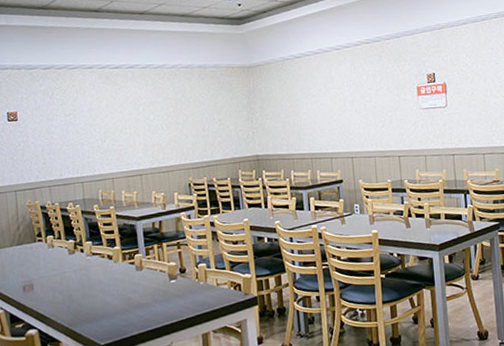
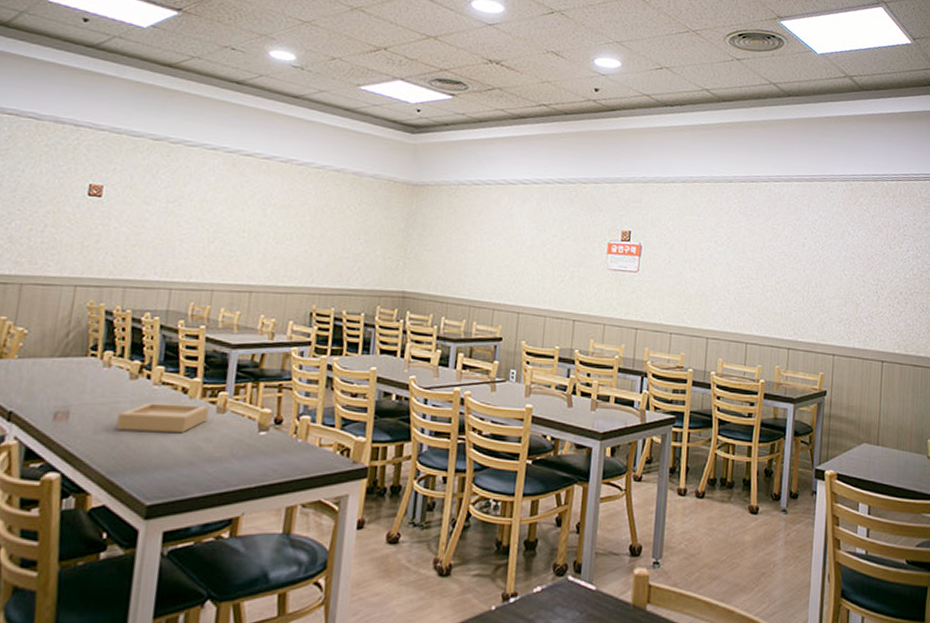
tray: none [67,266,131,293] -> present [116,403,209,434]

